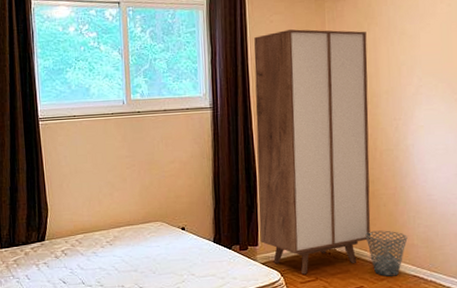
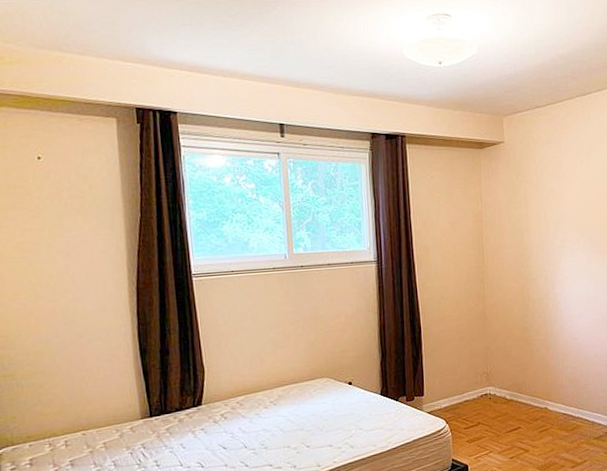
wardrobe: present [254,29,371,275] -> none [416,185,526,421]
waste basket: present [365,230,408,277] -> none [521,373,558,417]

